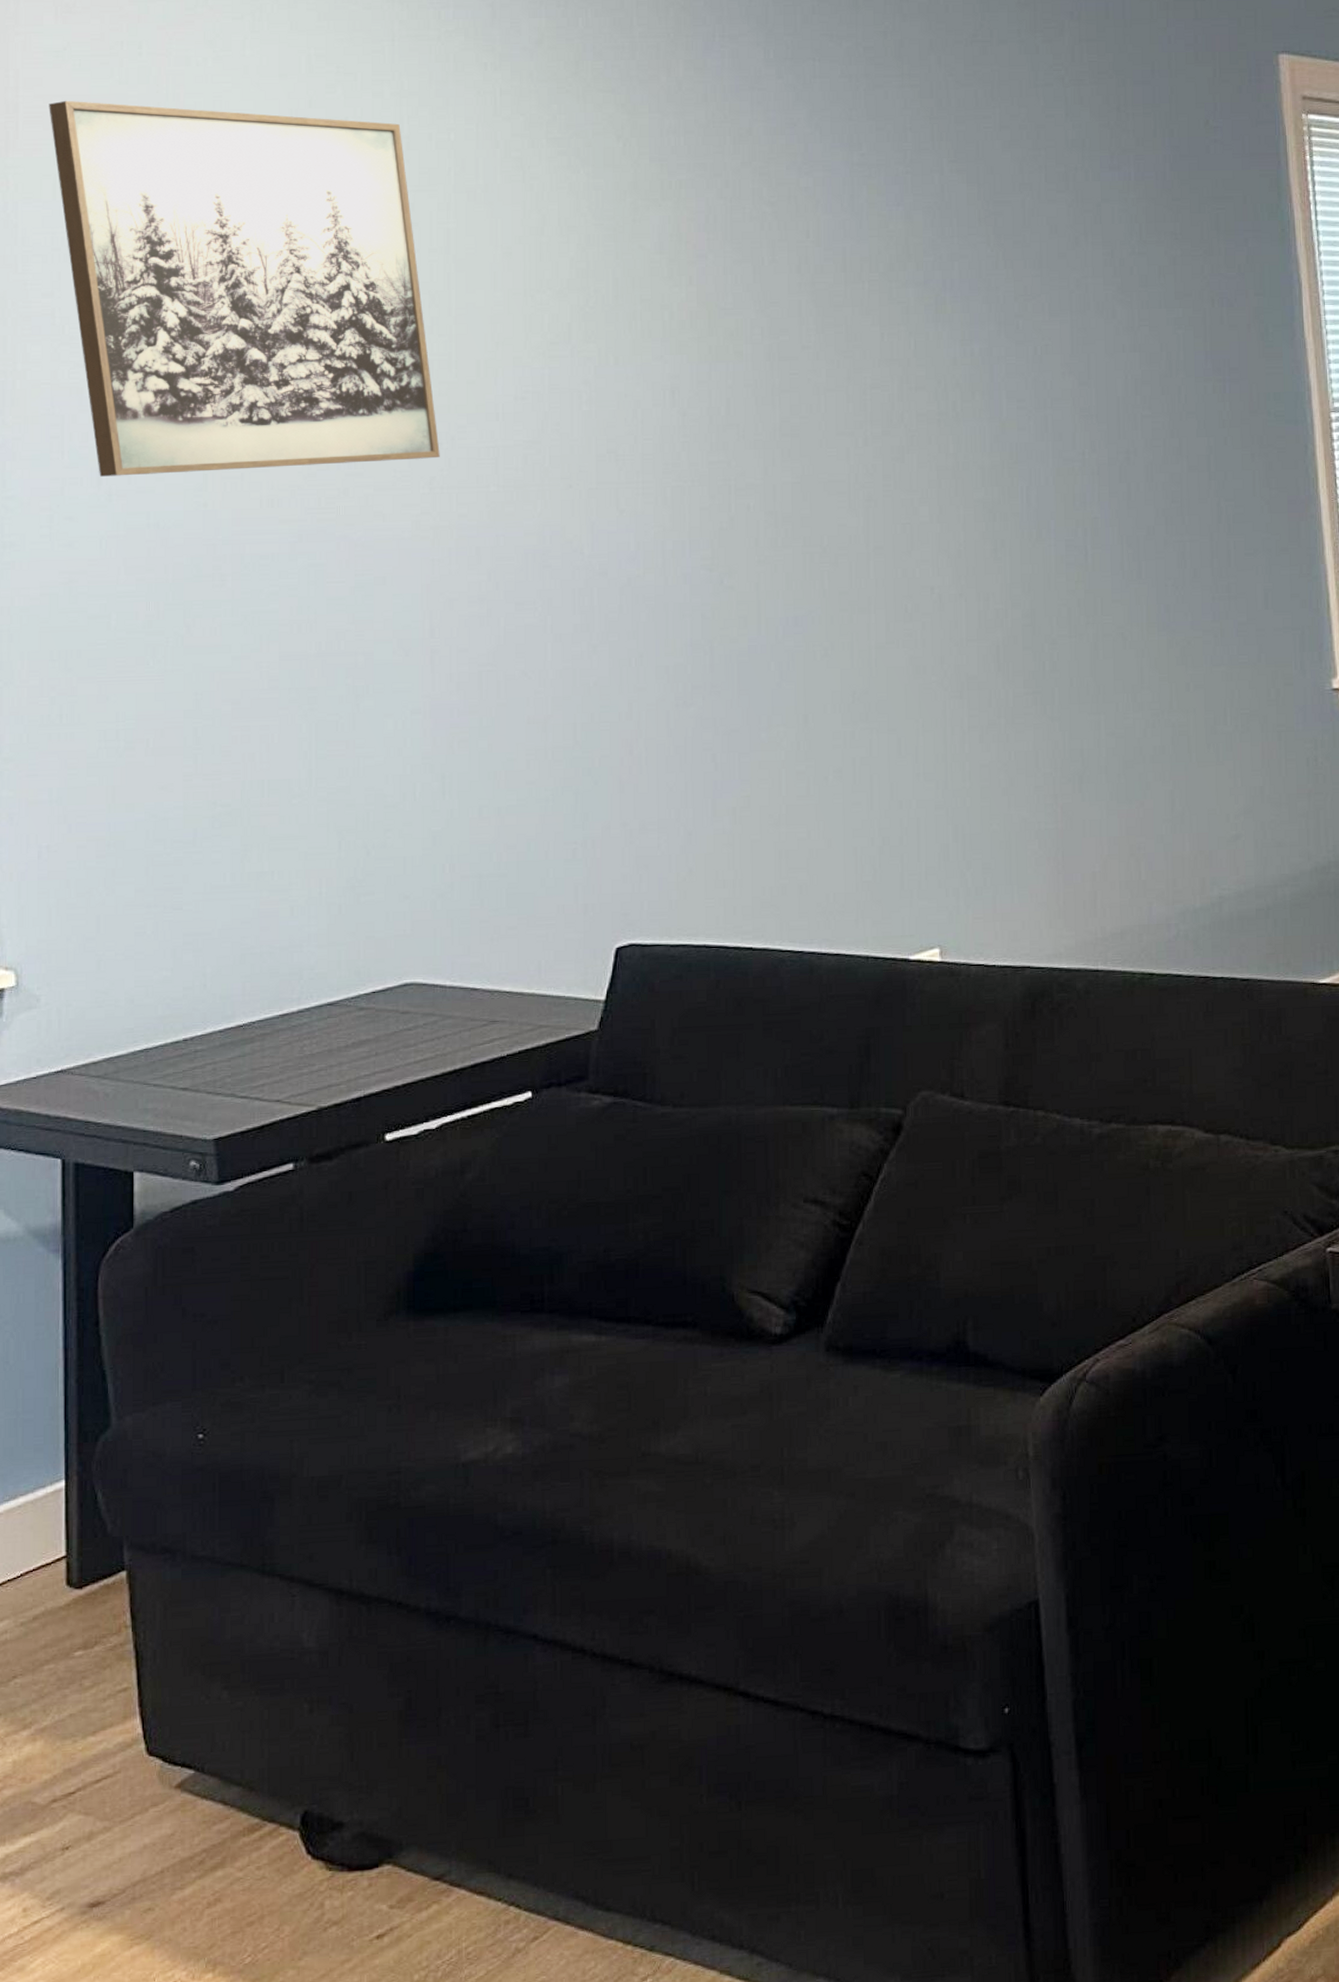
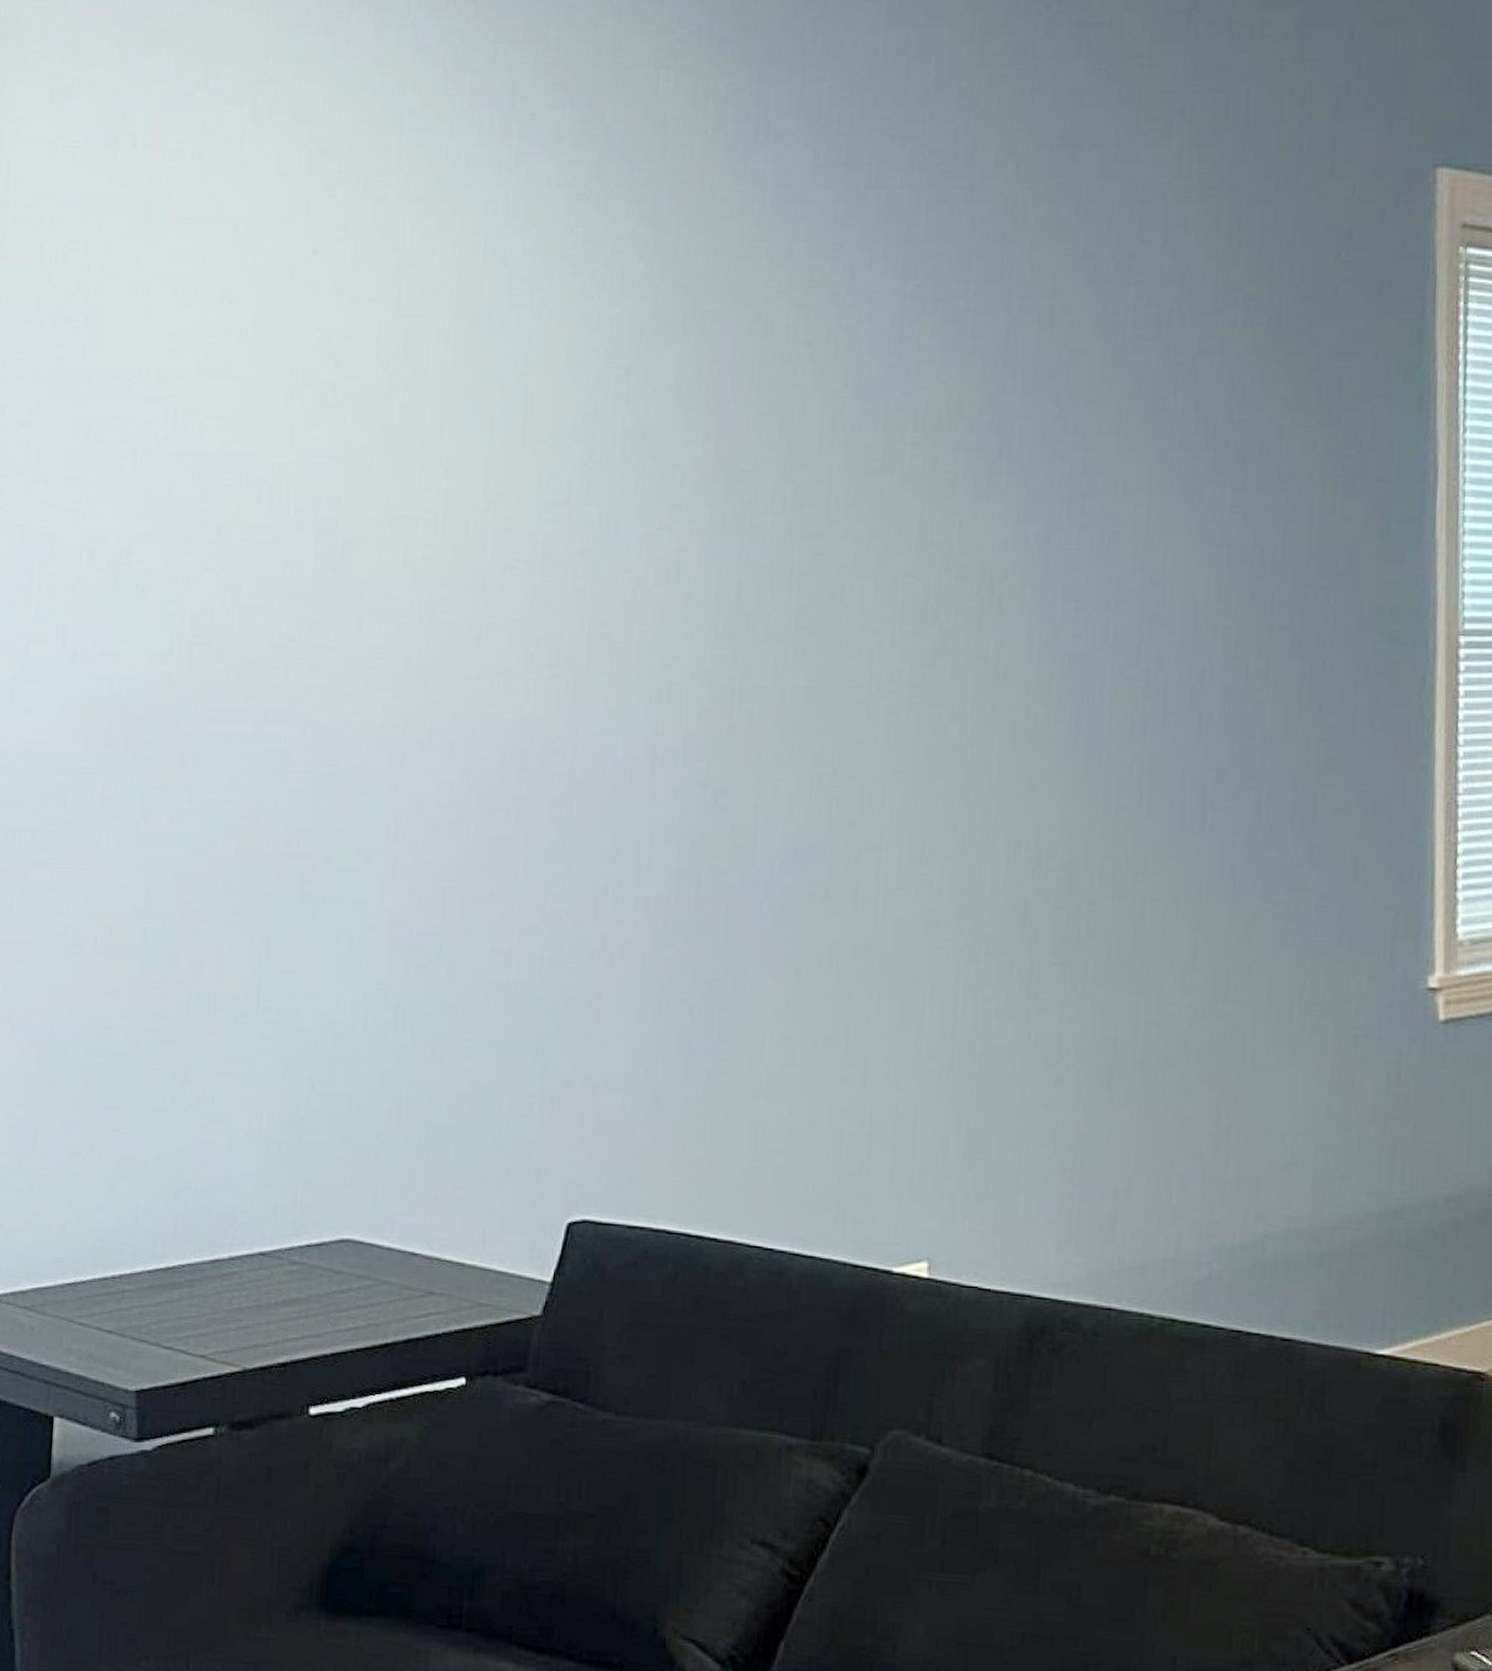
wall art: present [49,100,440,477] -> none [38,198,419,636]

